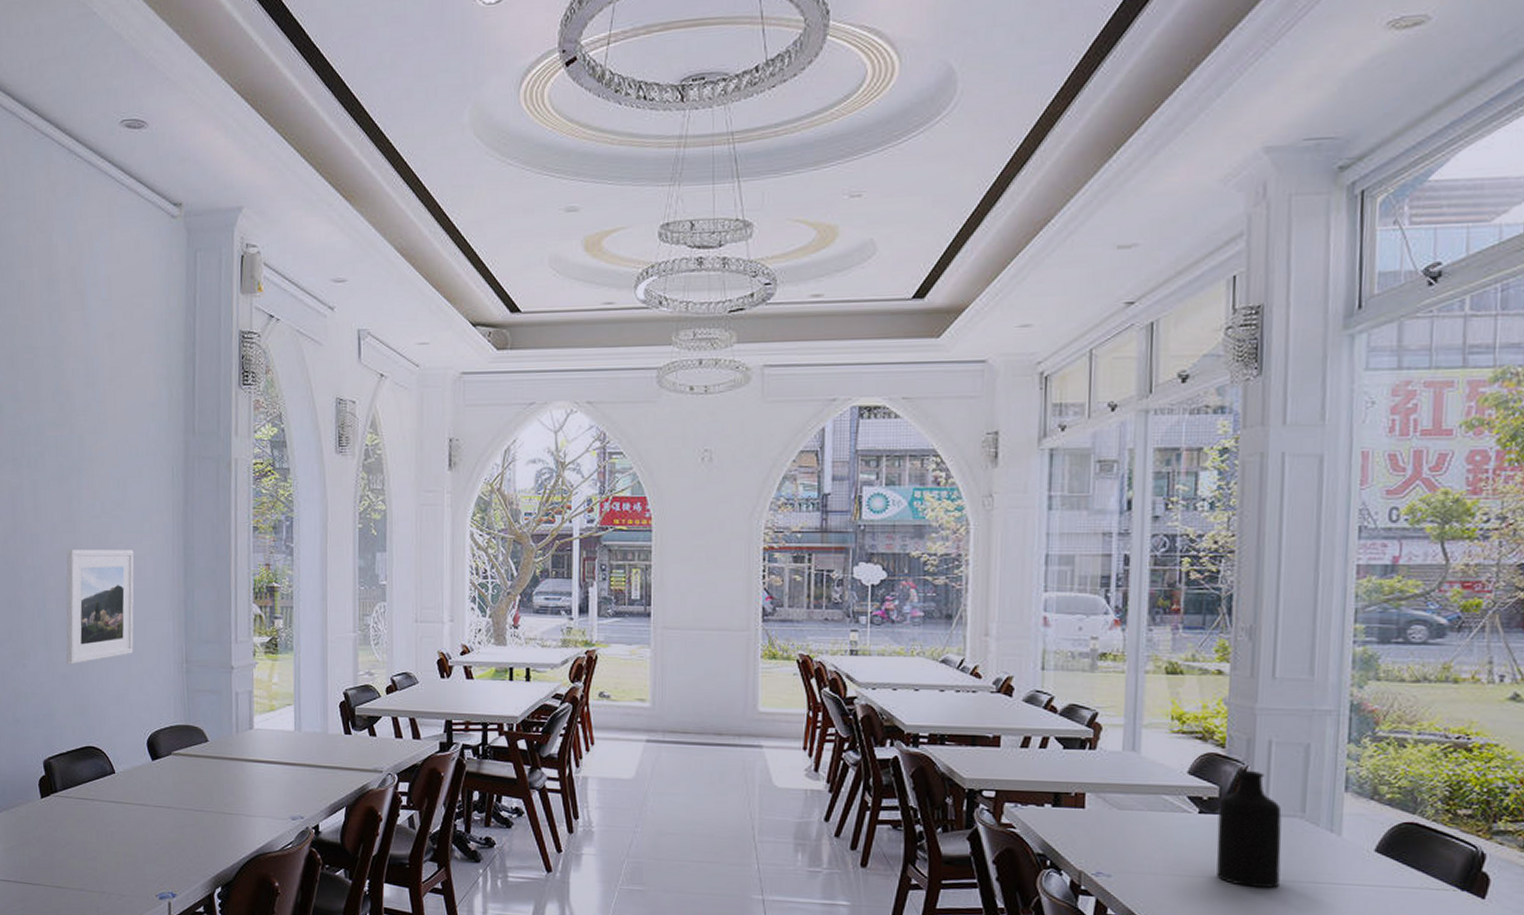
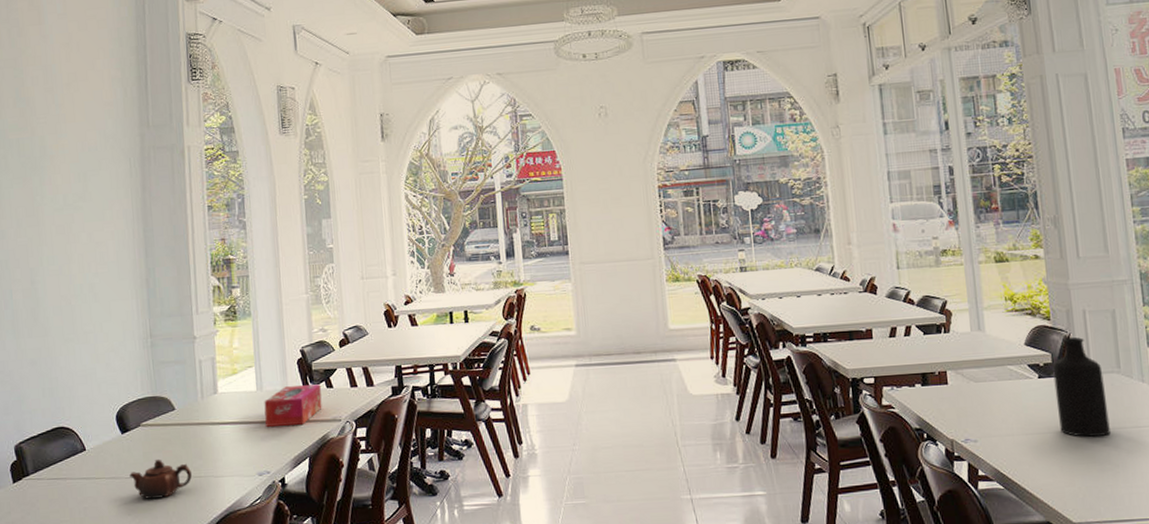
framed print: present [66,550,134,665] -> none [31,237,100,350]
teapot: none [158,790,222,831] -> present [129,459,192,499]
tissue box: none [301,730,363,772] -> present [264,384,322,427]

